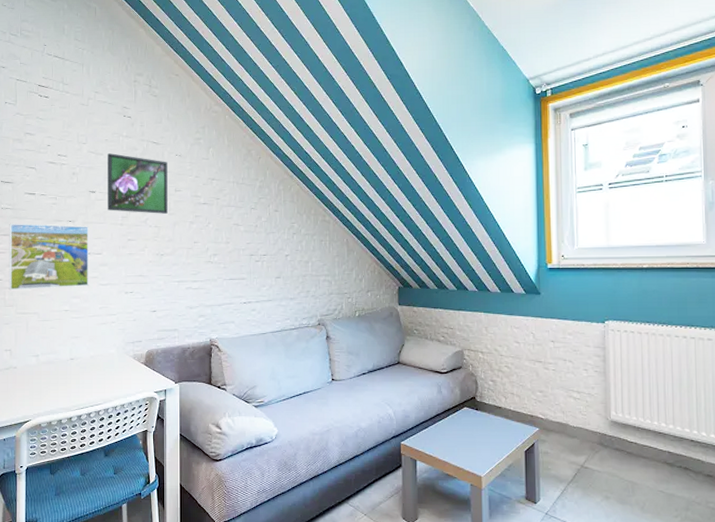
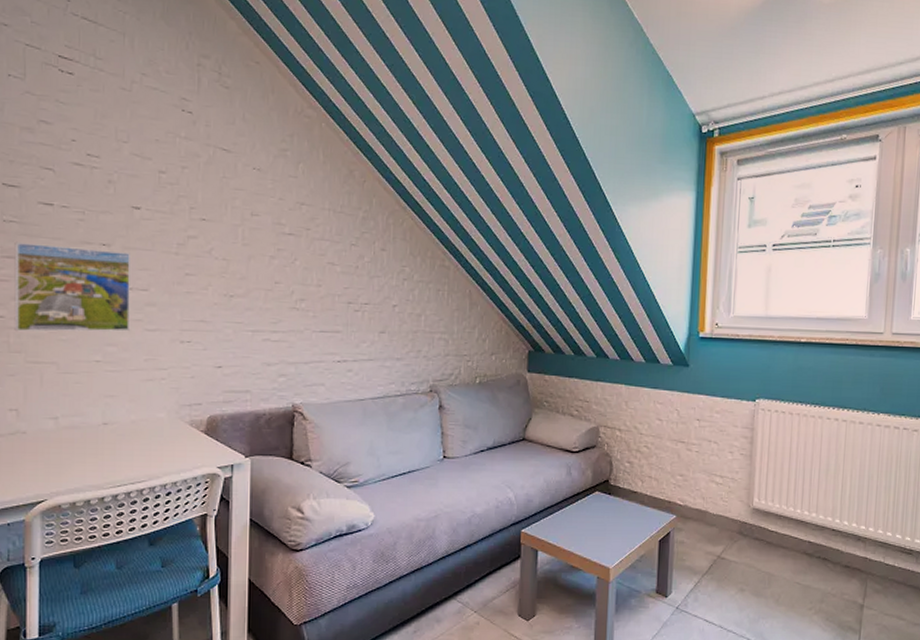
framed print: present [108,153,168,214] -> none [157,158,242,244]

